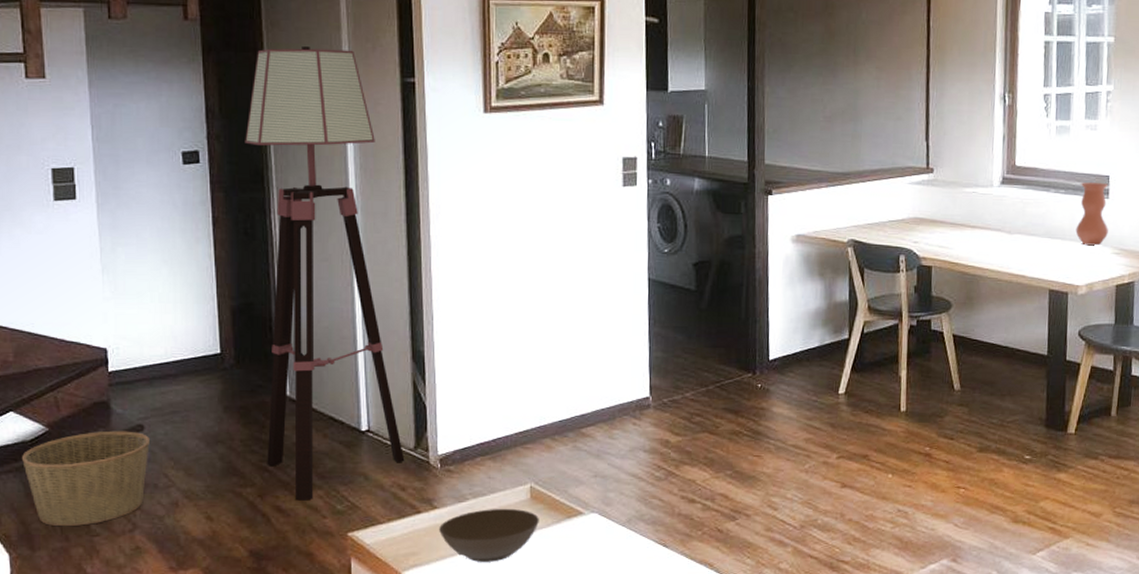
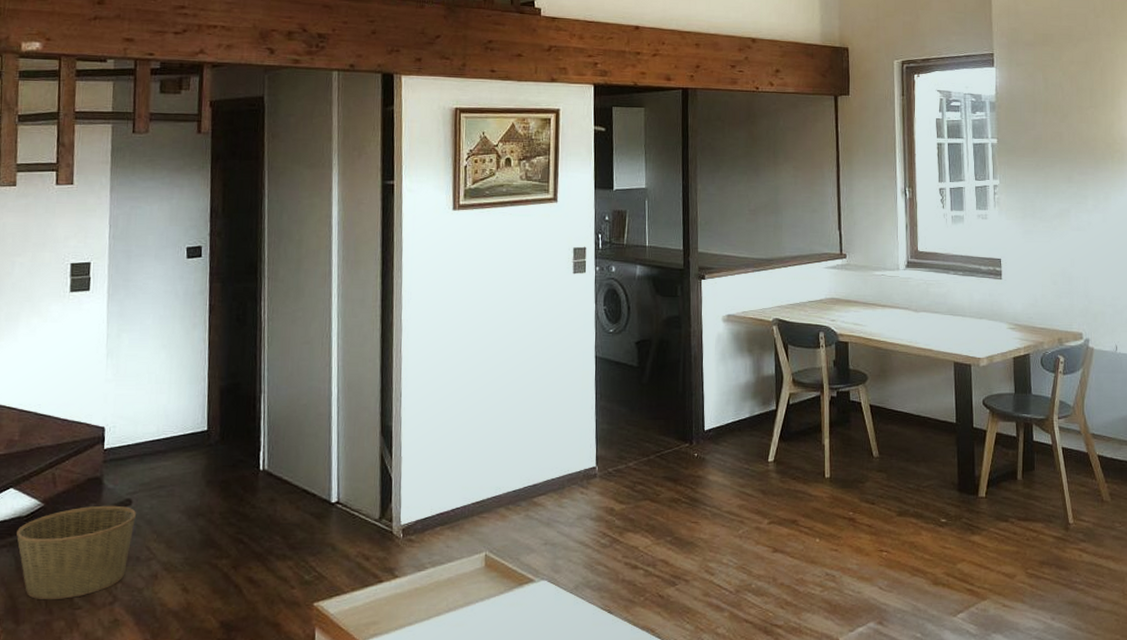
floor lamp: present [245,47,405,501] -> none [242,155,370,571]
bowl: present [439,508,539,562] -> none [399,576,493,630]
vase: present [1075,182,1109,246] -> none [974,265,1003,322]

